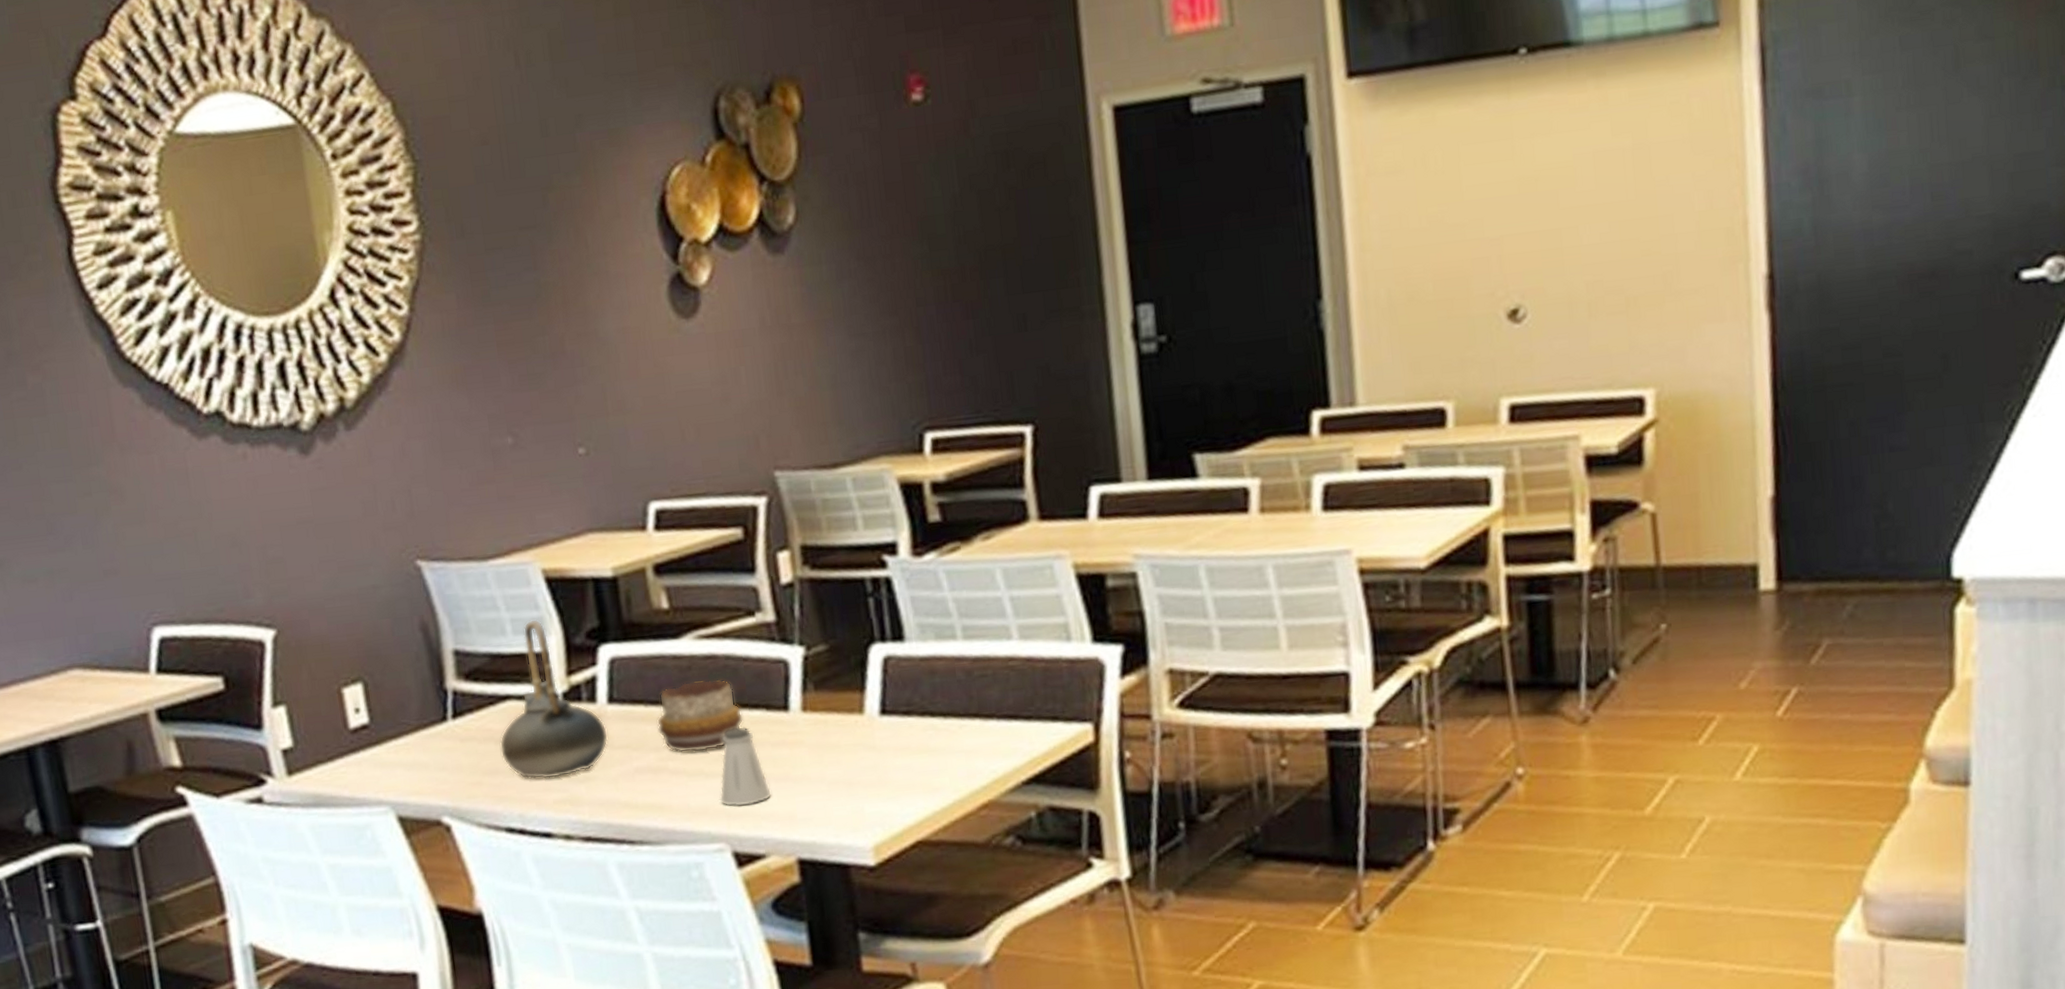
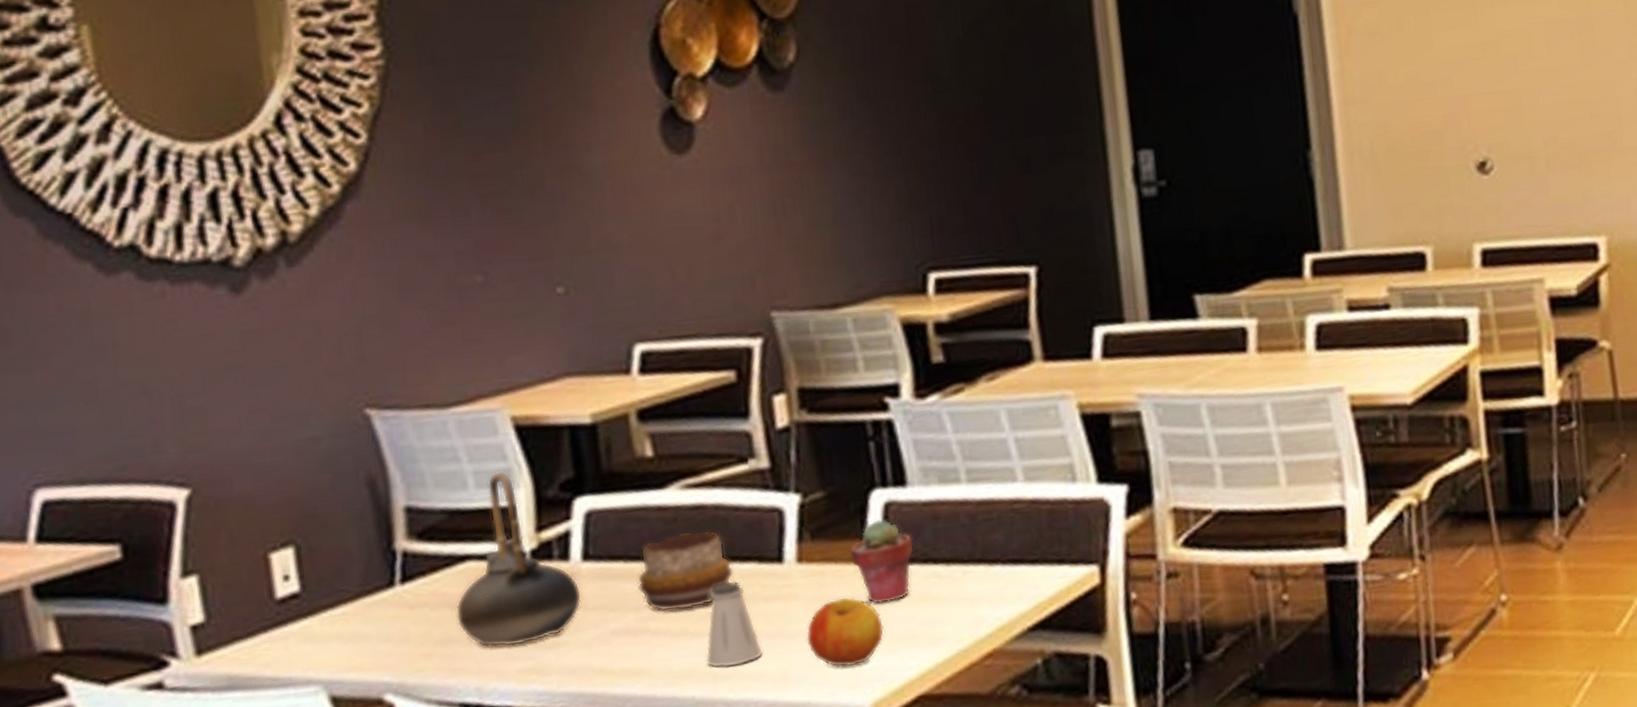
apple: none [811,745,884,811] -> present [806,597,884,667]
potted succulent: none [850,673,912,754] -> present [849,519,914,605]

